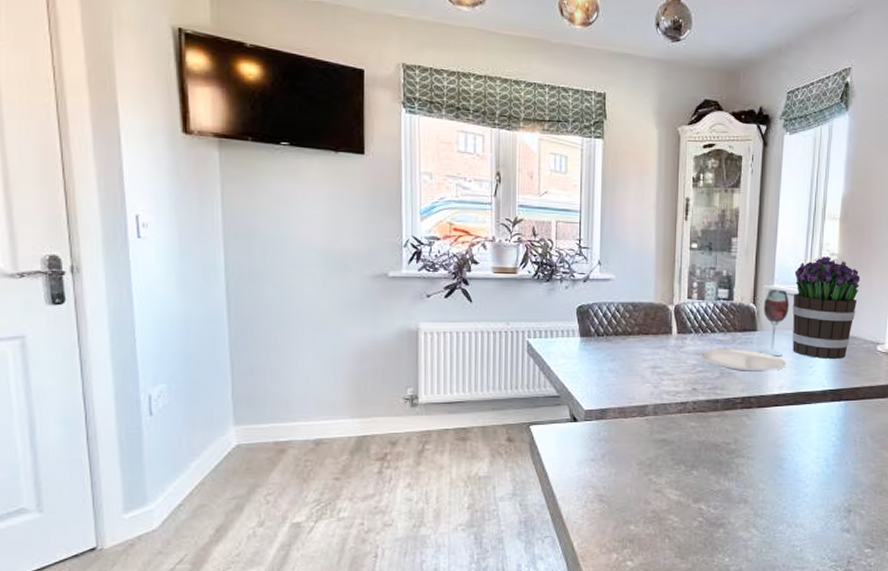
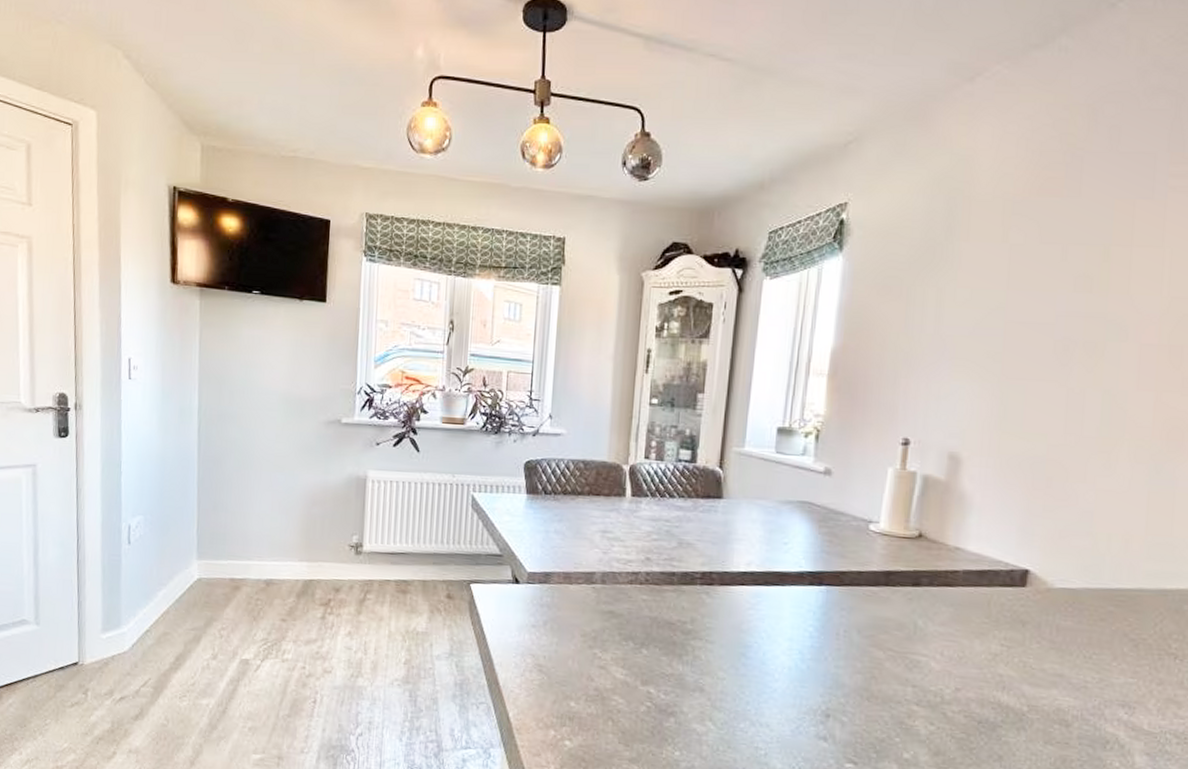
plate: present [701,348,786,372] -> none [657,515,756,545]
wineglass: present [761,289,789,357] -> none [726,452,762,529]
bouquet: present [792,257,861,360] -> none [764,418,851,538]

